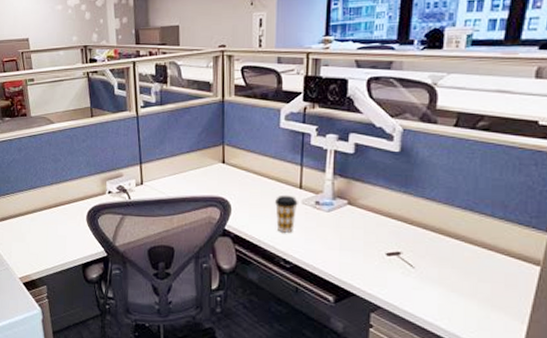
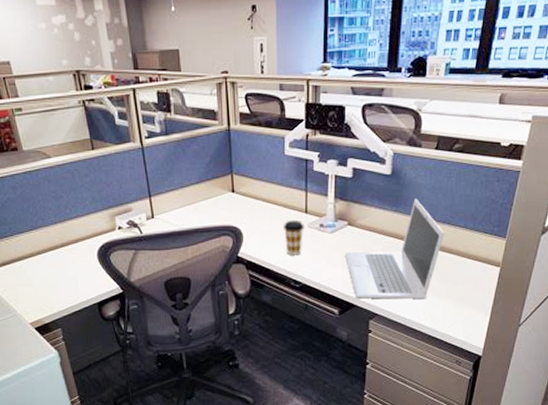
laptop: none [344,179,466,295] -> present [345,198,445,299]

